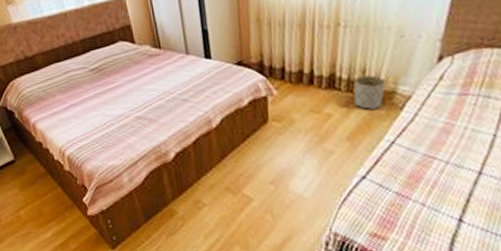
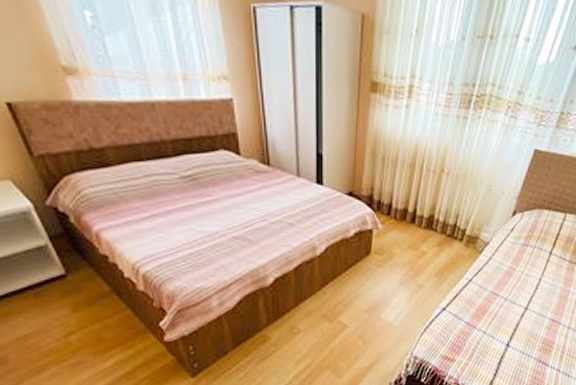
planter: present [353,75,386,111] -> none [446,221,473,252]

